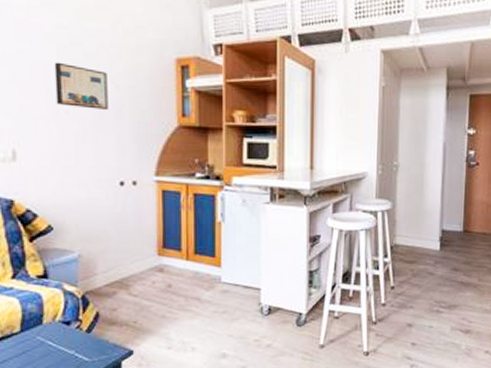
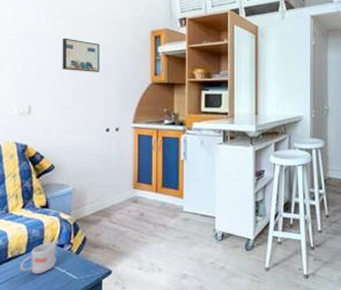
mug: none [14,311,63,357] -> present [20,236,58,275]

